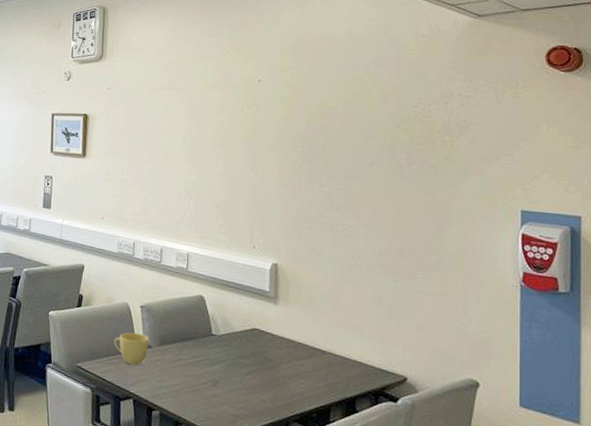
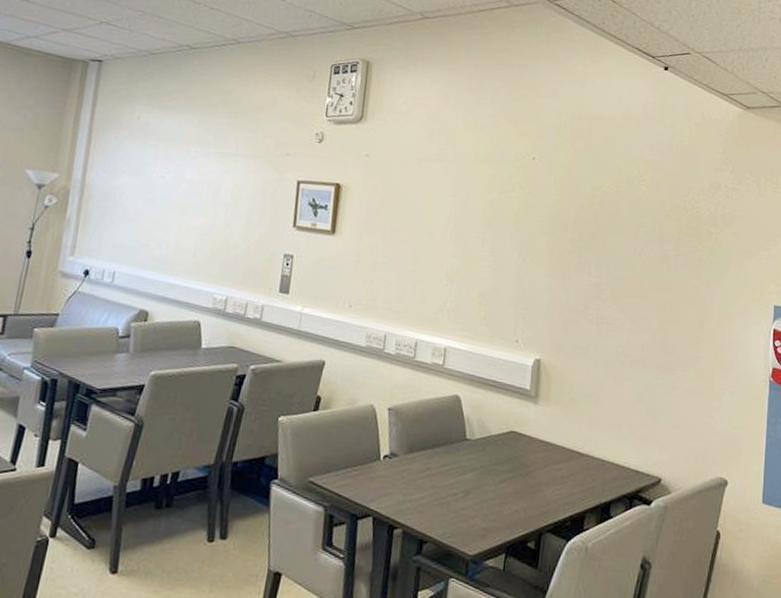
cup: present [114,332,150,366] -> none [354,439,396,478]

